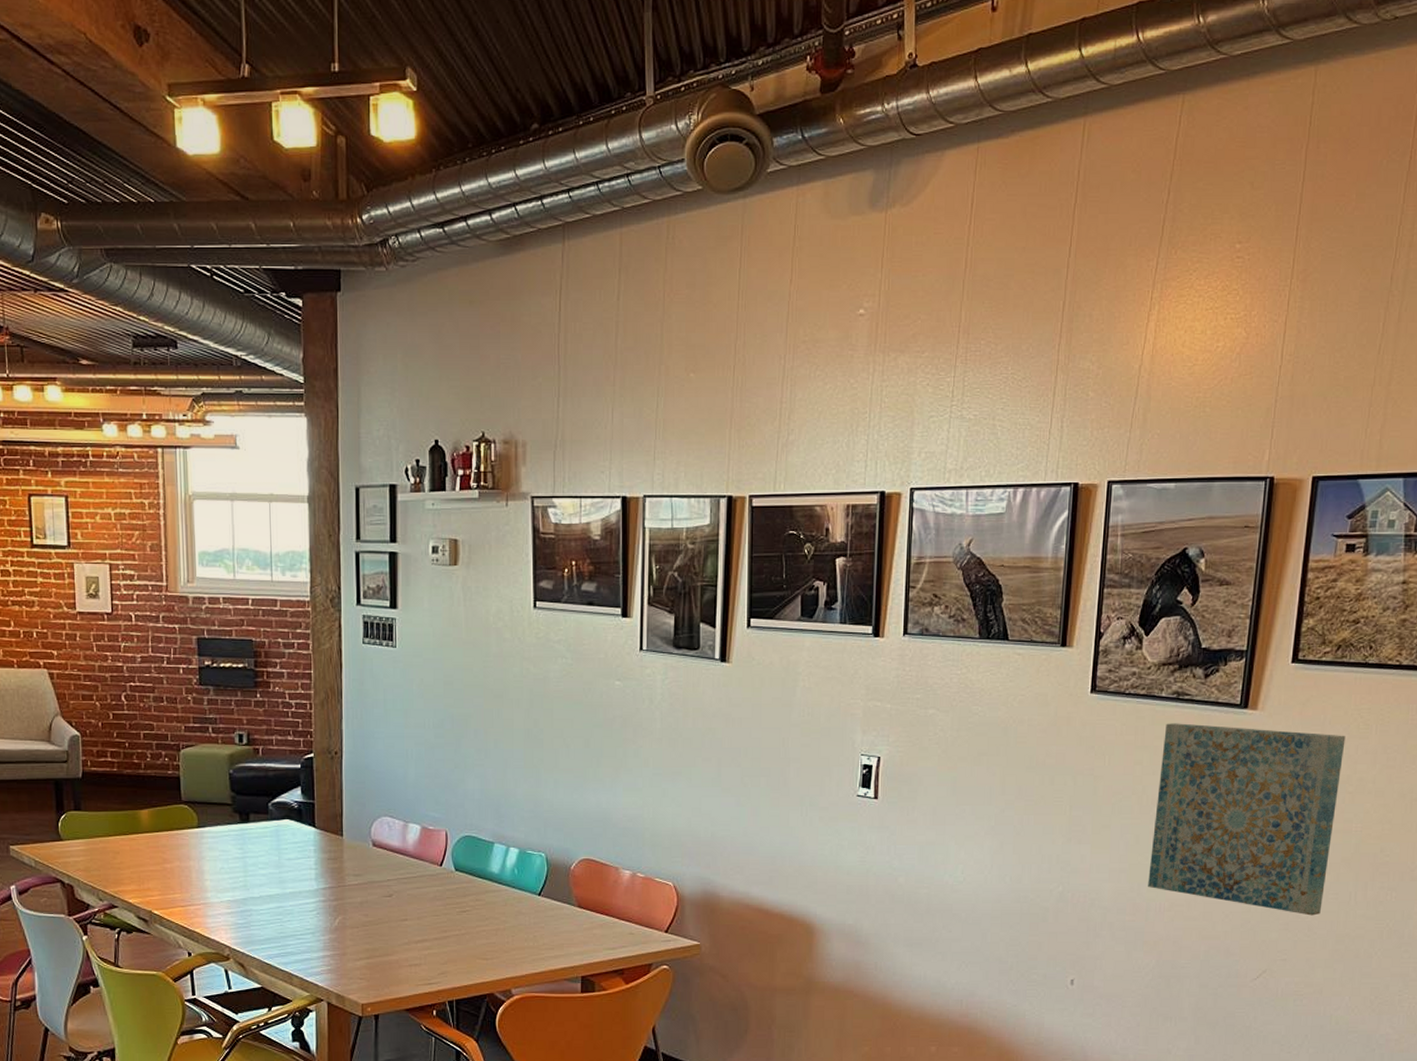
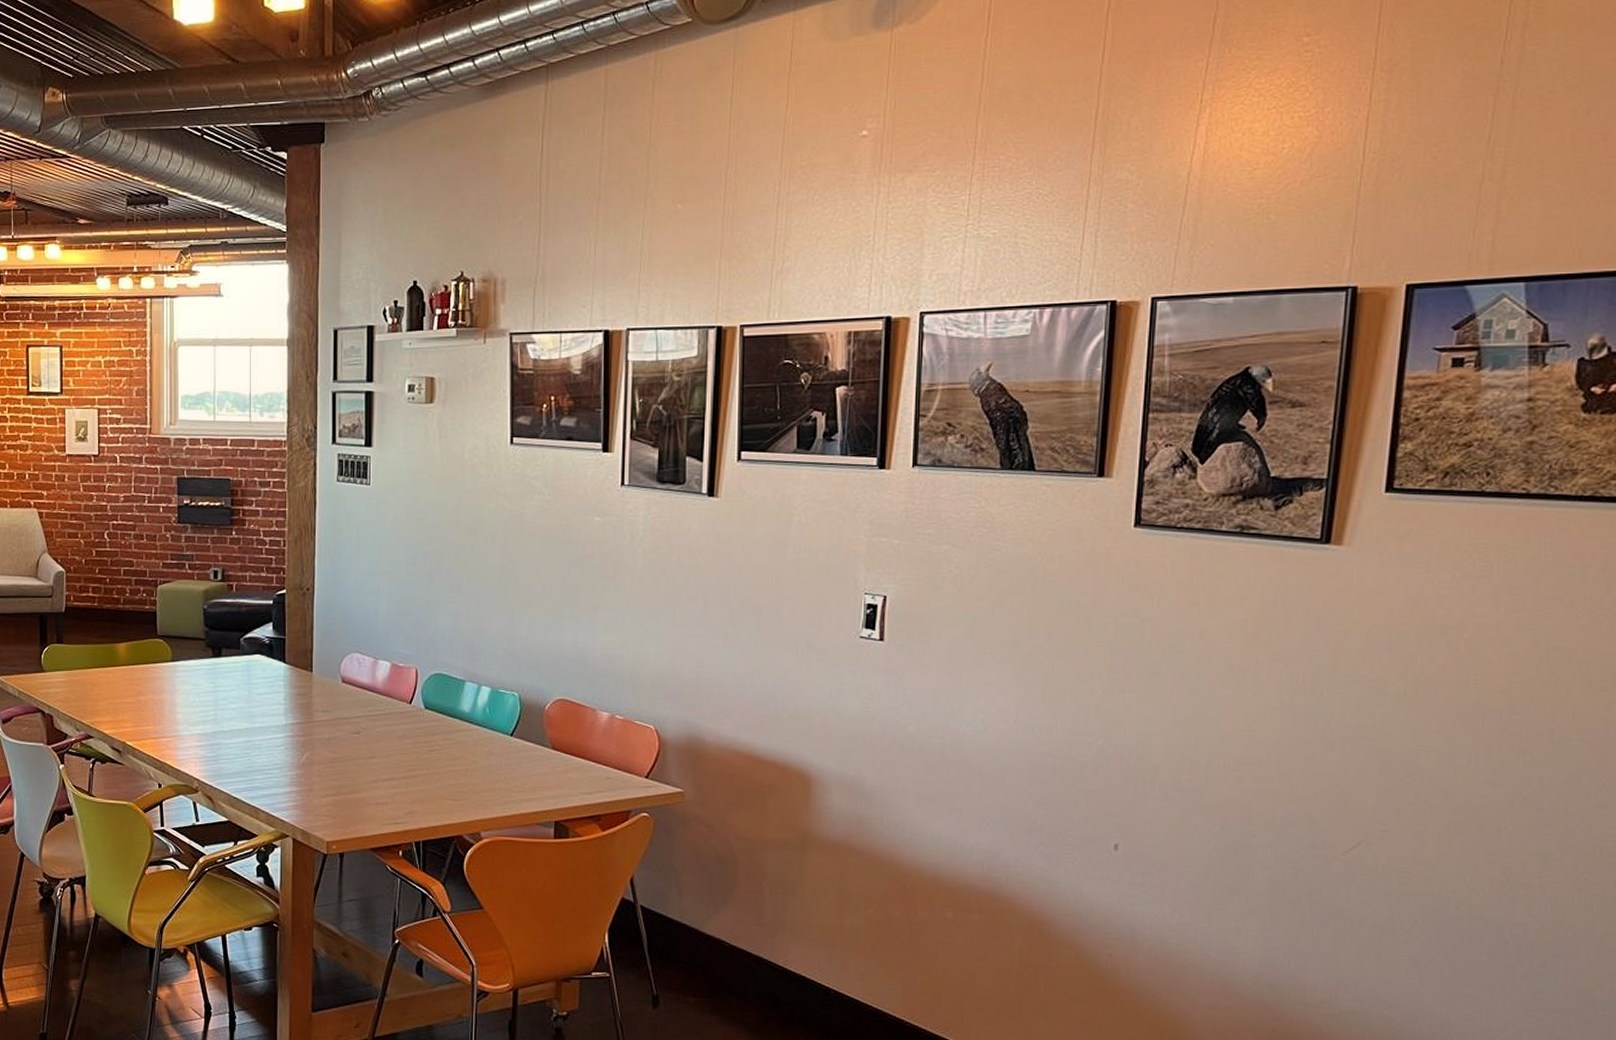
wall art: present [1148,723,1346,916] -> none [1208,560,1458,781]

